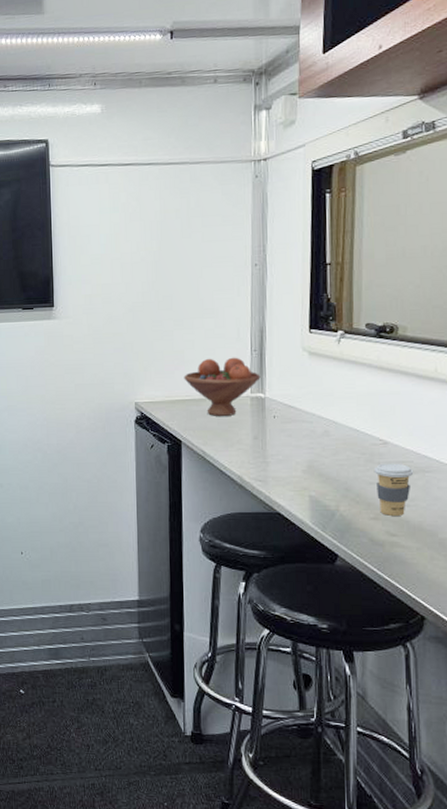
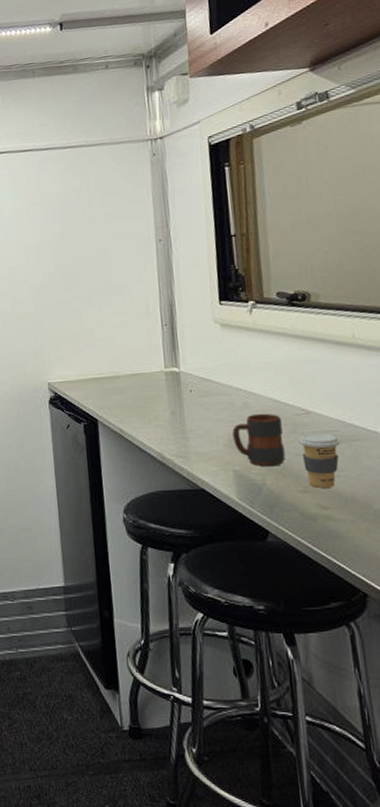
fruit bowl: present [184,357,261,416] -> none [95,332,174,393]
mug: none [311,442,360,494] -> present [232,413,286,467]

